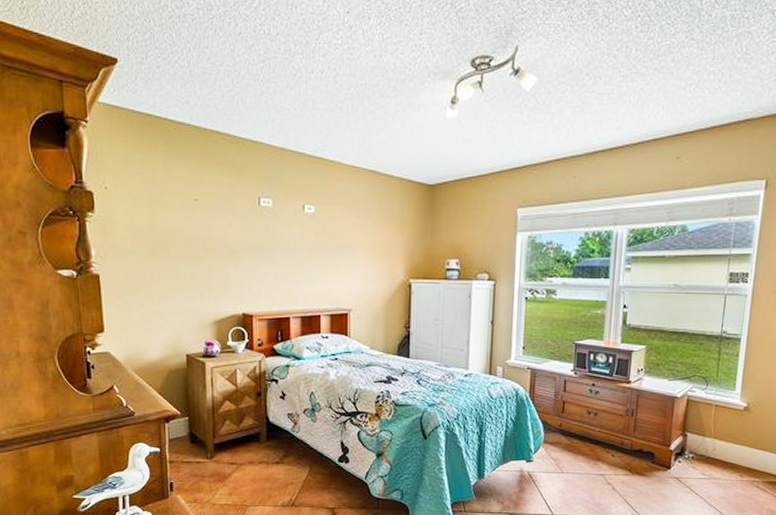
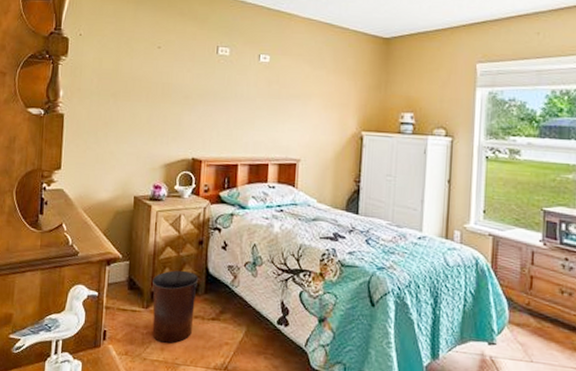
waste bin: none [214,421,260,488] -> present [152,270,199,344]

